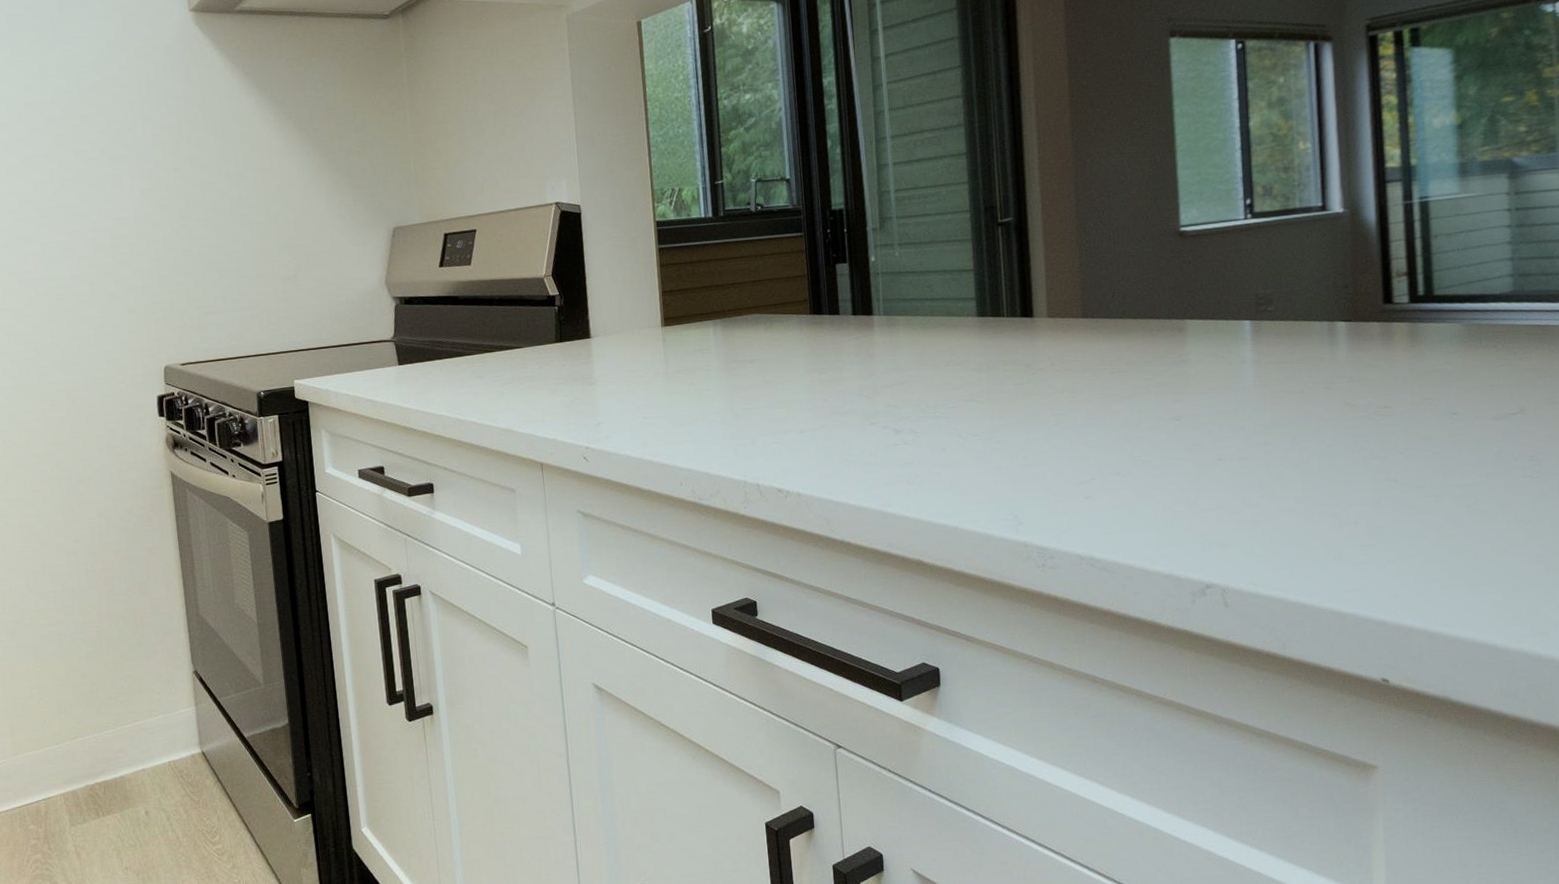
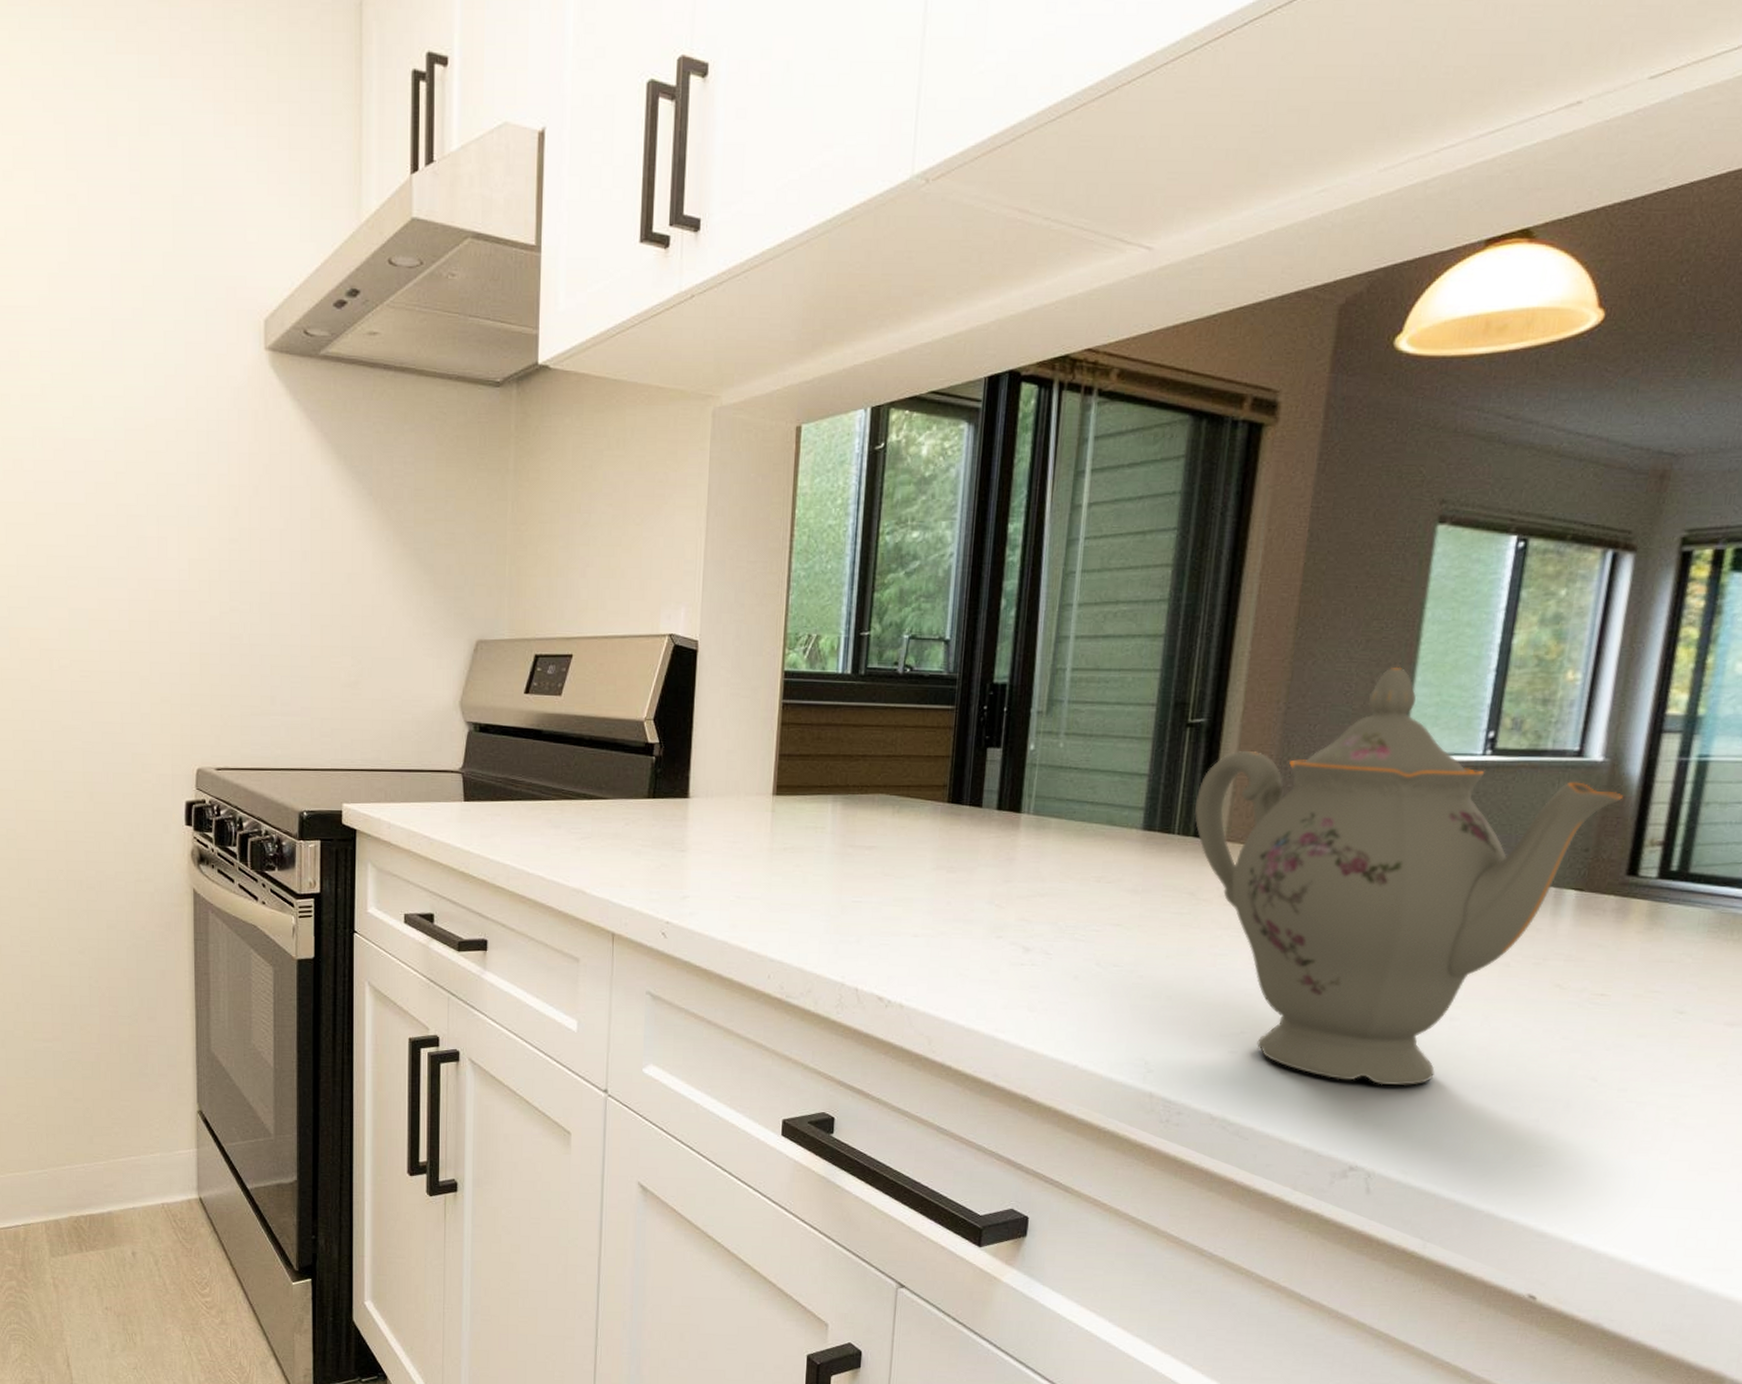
teapot: none [1017,155,1367,510] -> present [1195,666,1624,1085]

